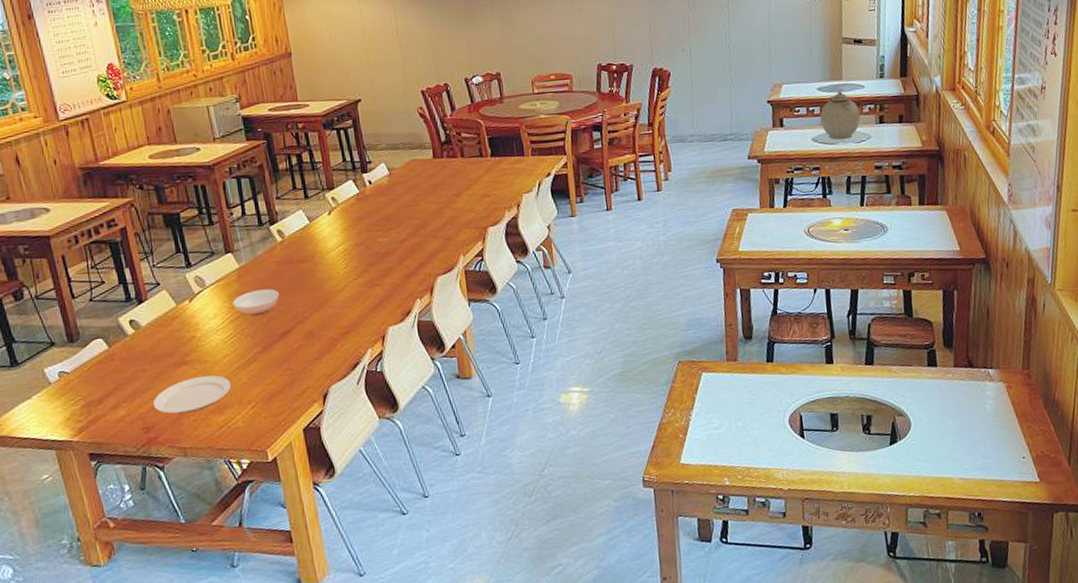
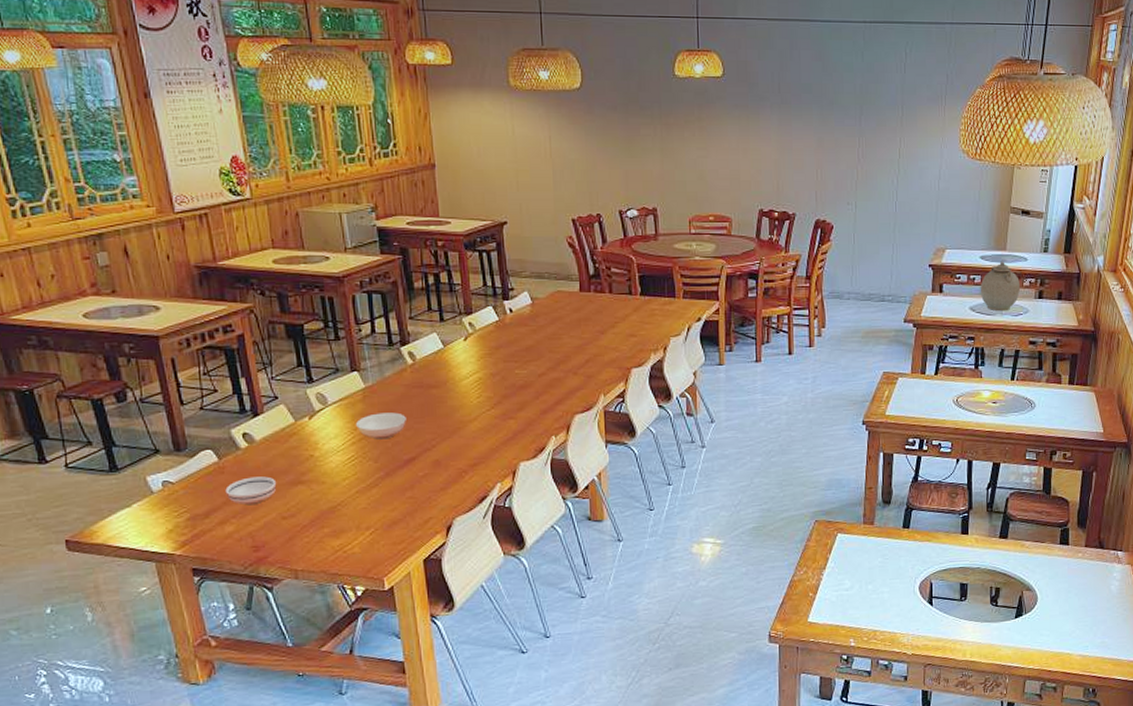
bowl: none [116,360,163,389] -> present [225,476,277,506]
plate: present [152,375,232,414] -> none [264,497,350,535]

